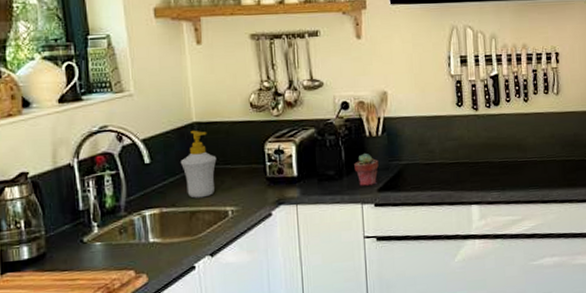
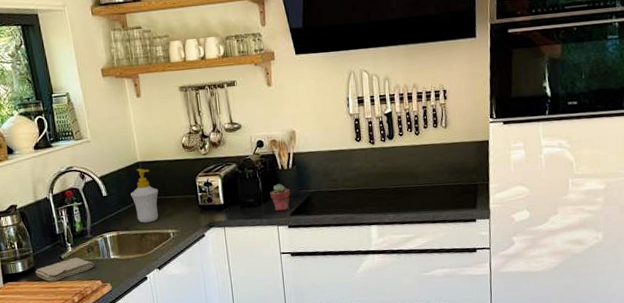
washcloth: none [46,240,127,272] -> present [35,257,95,282]

